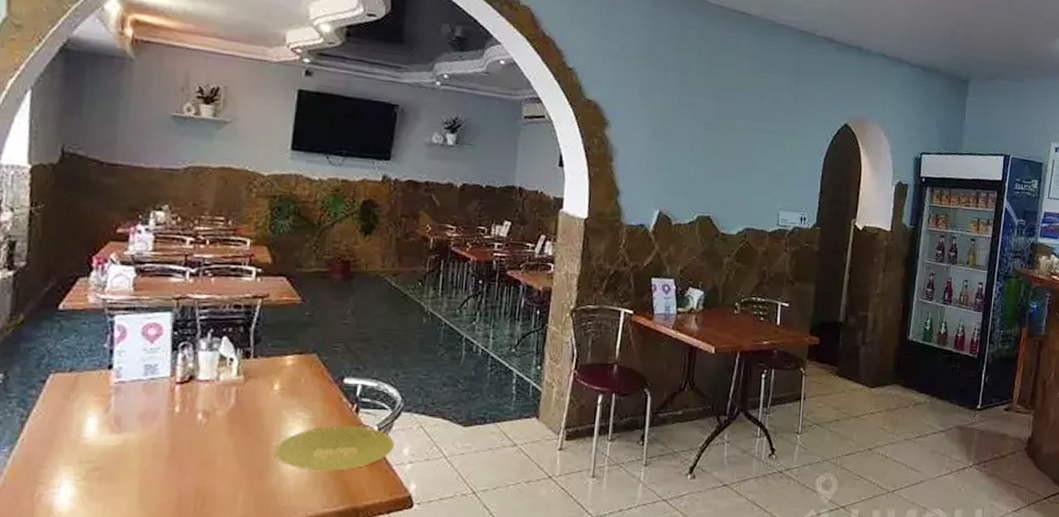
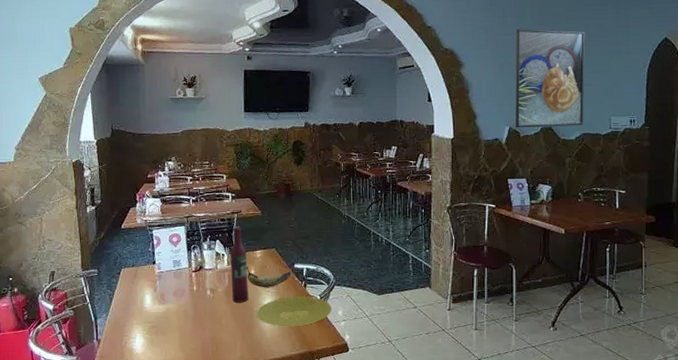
wine bottle: none [238,317,271,433] -> present [230,226,248,303]
banana: none [266,378,337,411] -> present [247,266,291,287]
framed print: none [667,87,759,219] -> present [515,28,585,128]

